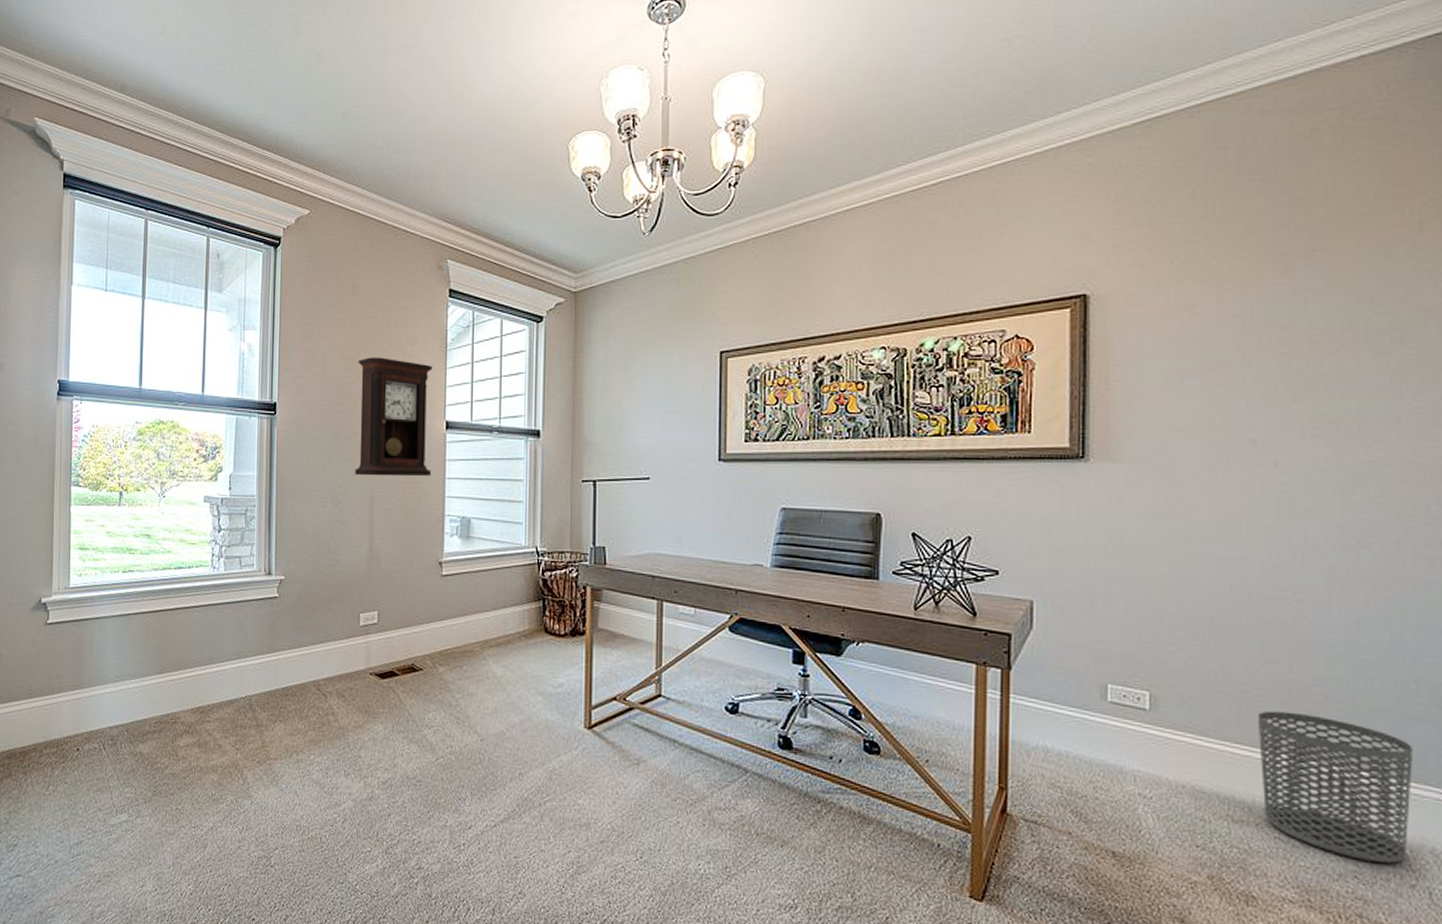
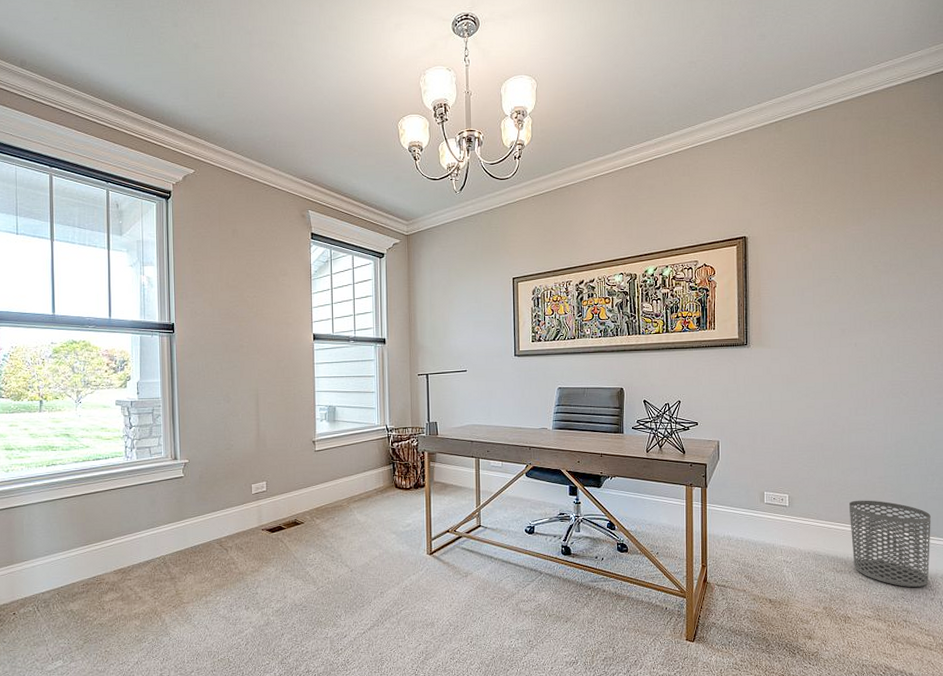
pendulum clock: present [354,357,433,477] -> none [240,286,304,378]

